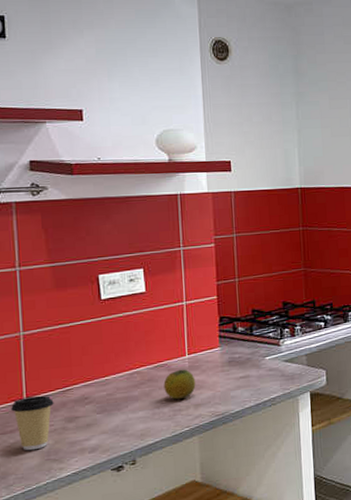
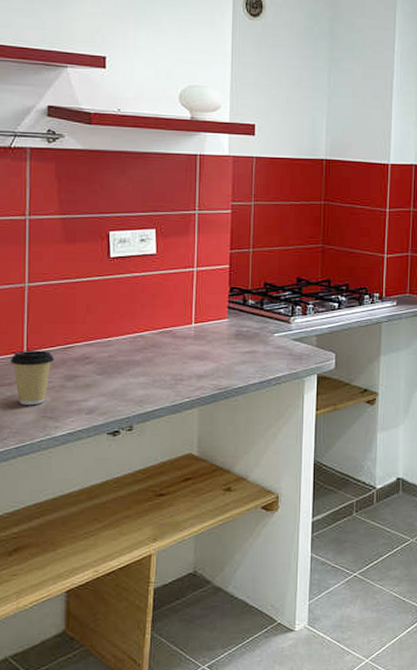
fruit: present [163,369,196,399] -> none [167,337,200,368]

